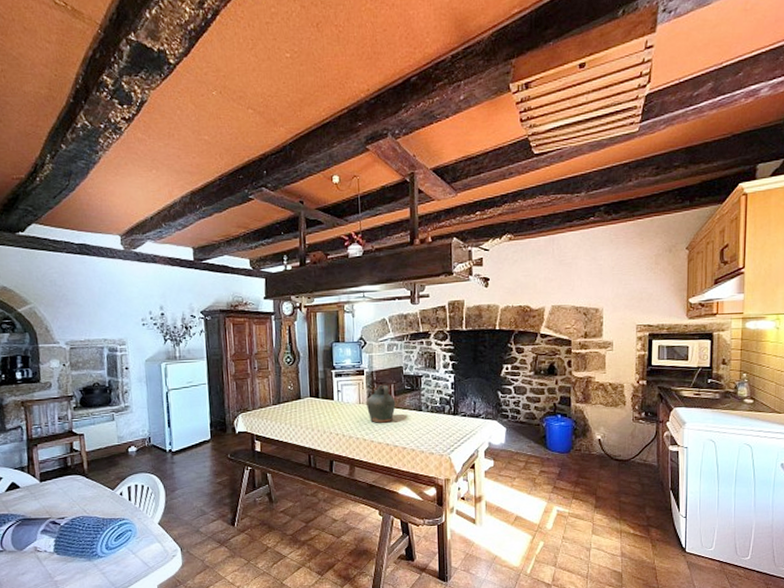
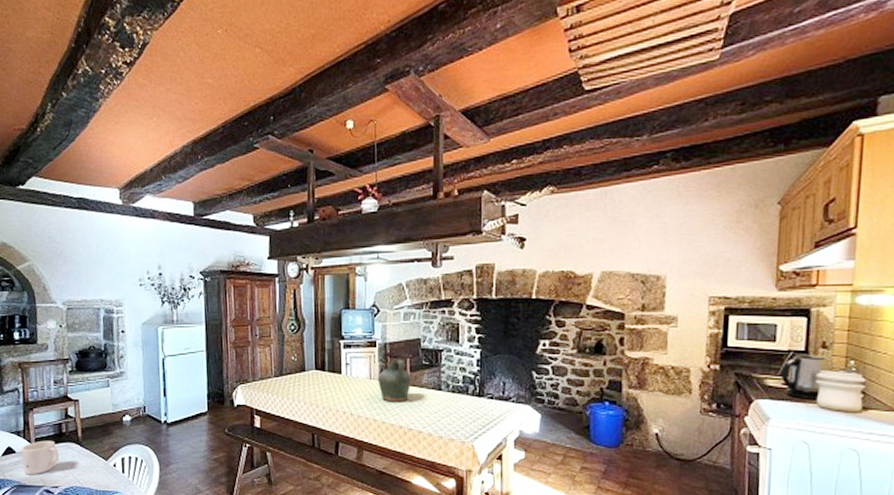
mug: none [25,474,65,509] -> present [21,440,60,475]
kettle: none [692,369,729,407] -> present [780,354,830,401]
jar: none [718,382,755,416] -> present [815,370,867,413]

